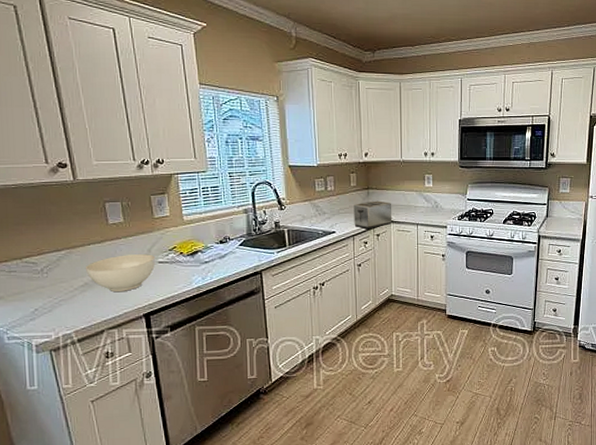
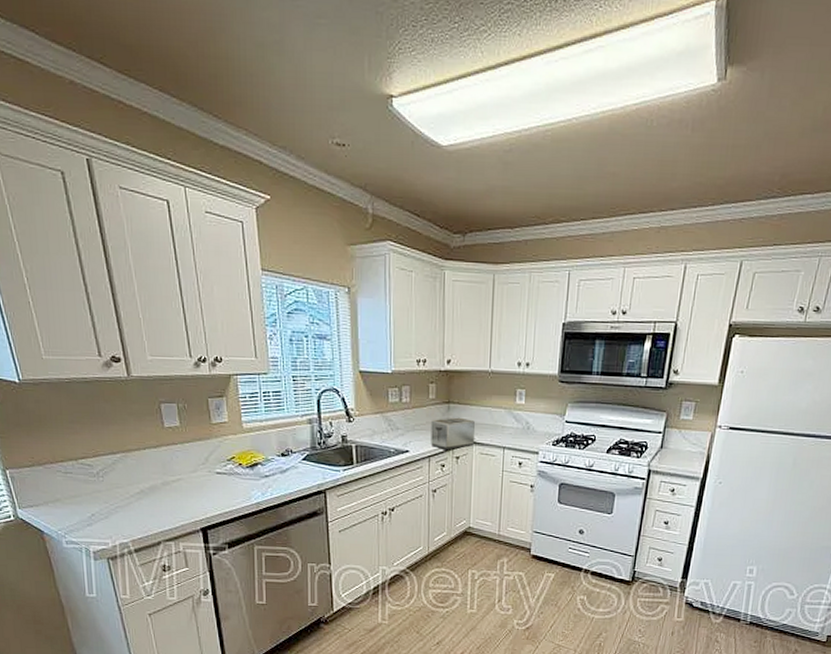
bowl: present [85,254,156,293] -> none [140,462,214,503]

